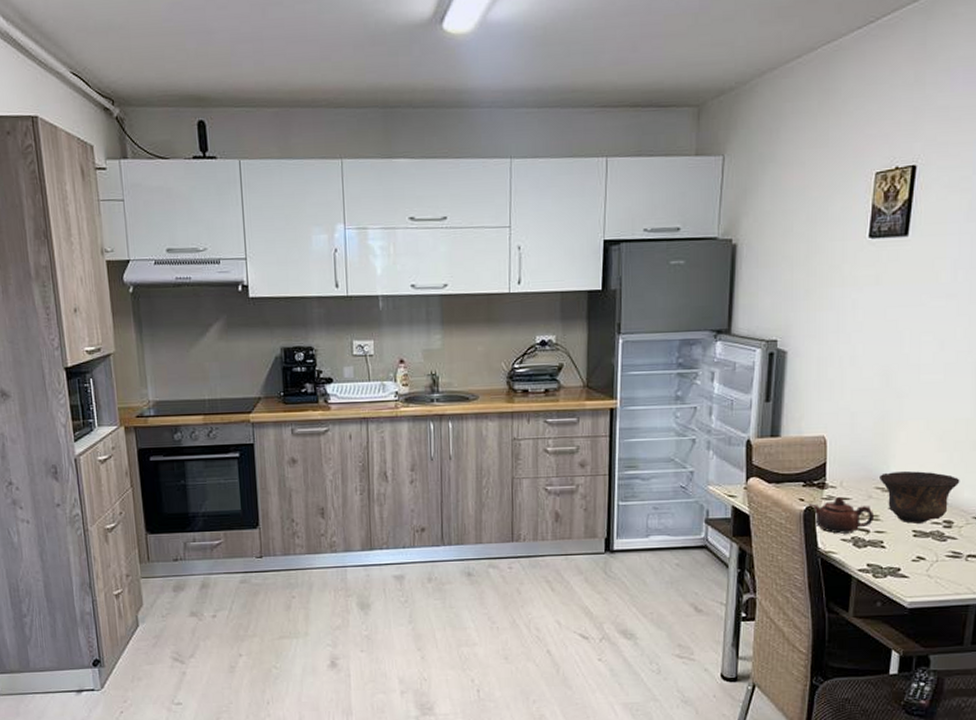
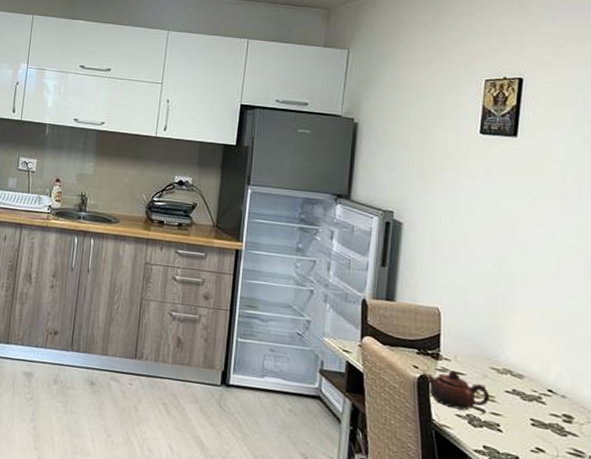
bowl: present [880,471,960,524] -> none [495,354,579,413]

